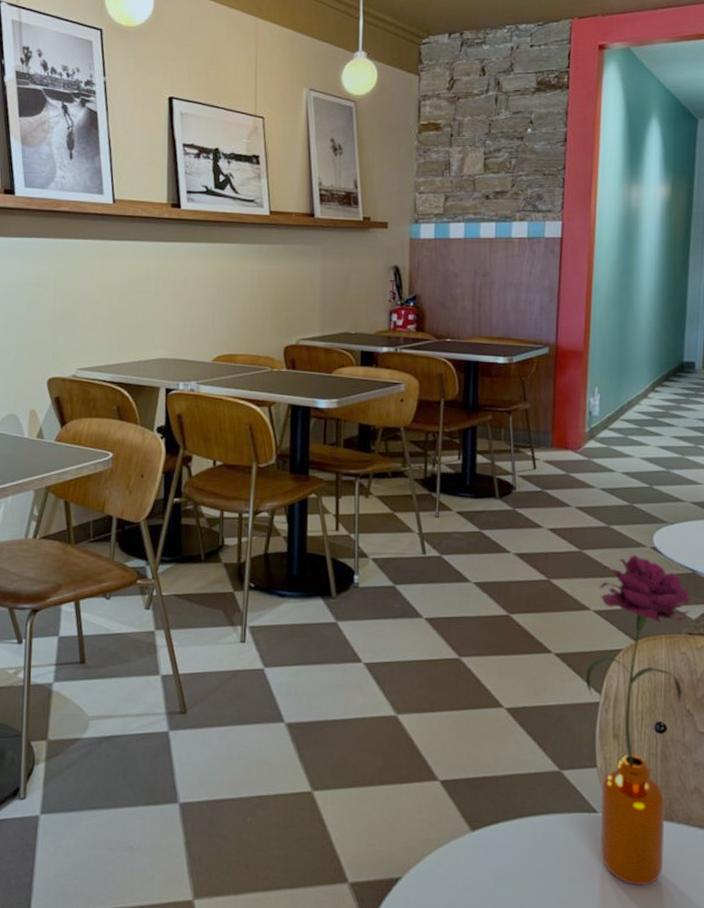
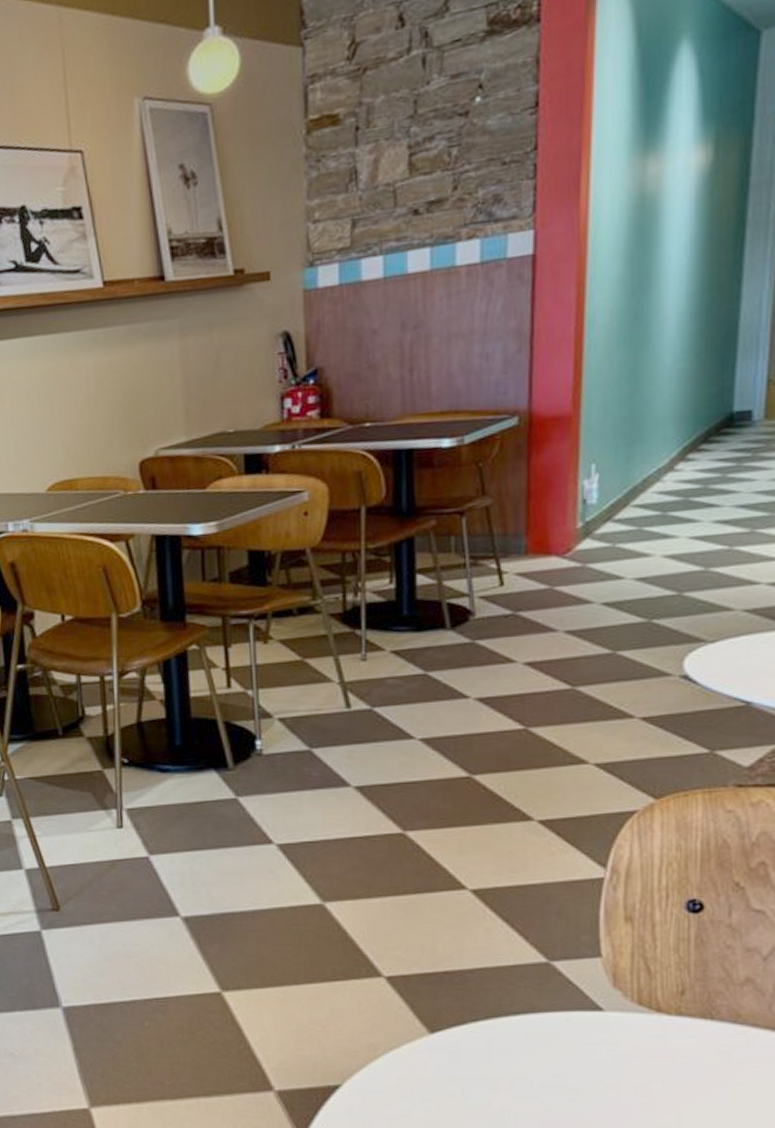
flower: present [585,554,692,886] -> none [583,687,745,1095]

